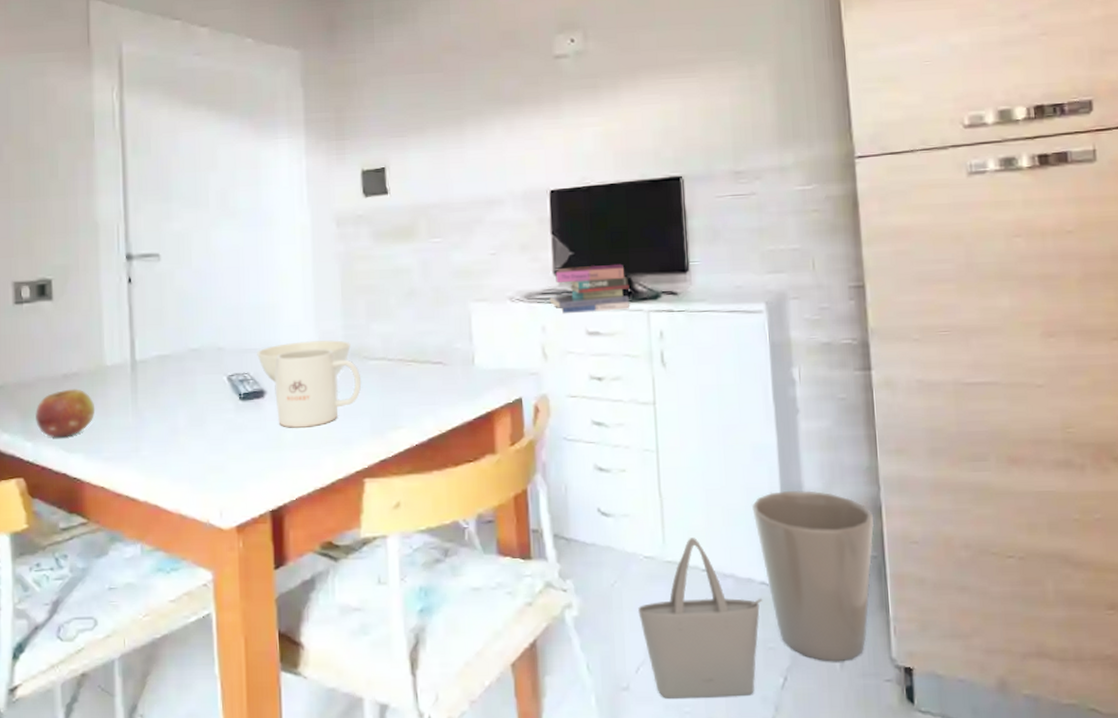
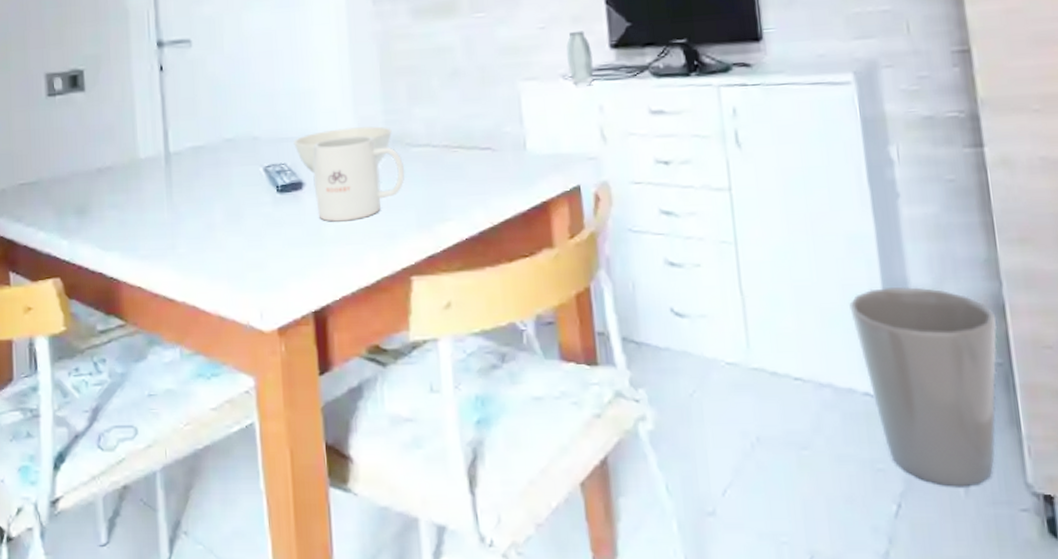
fruit: present [36,388,95,438] -> none [71,183,130,235]
vase: none [514,258,538,310] -> present [566,31,594,88]
books: present [549,263,630,314] -> none [606,33,697,92]
shopping bag: present [638,538,763,699] -> none [722,341,868,526]

